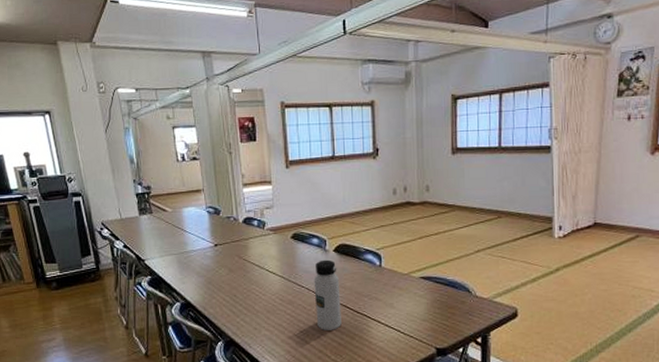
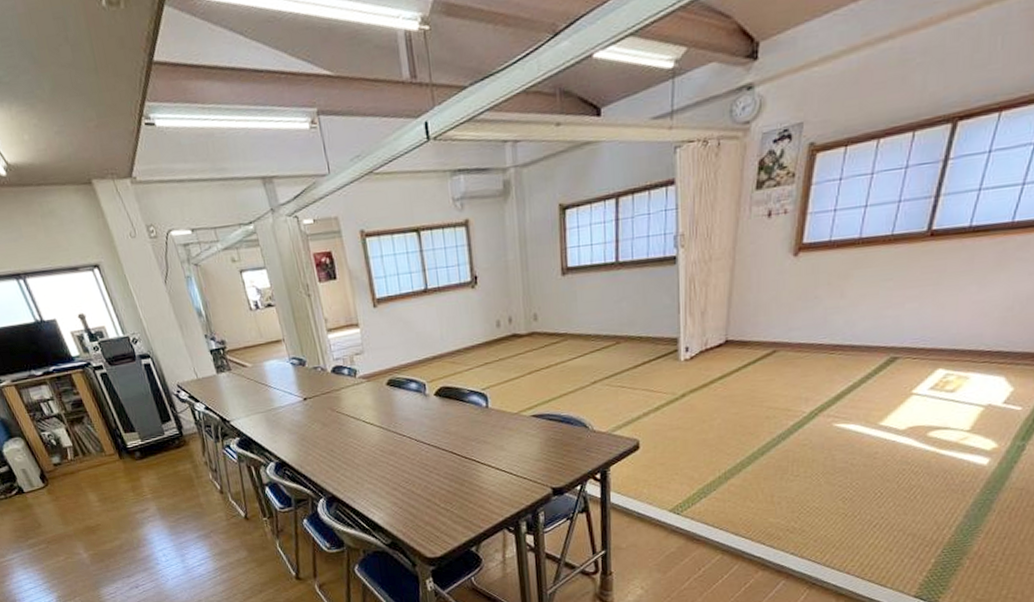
water bottle: present [313,259,342,330] -> none [415,404,449,479]

